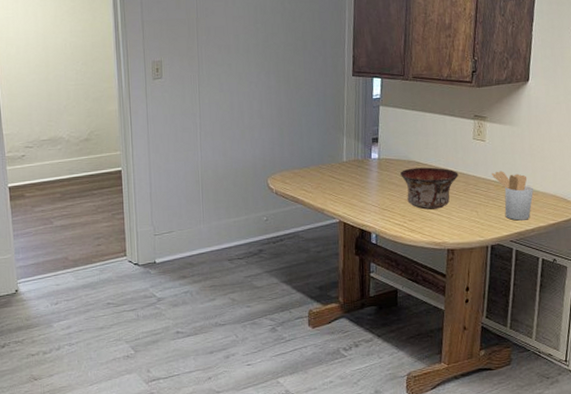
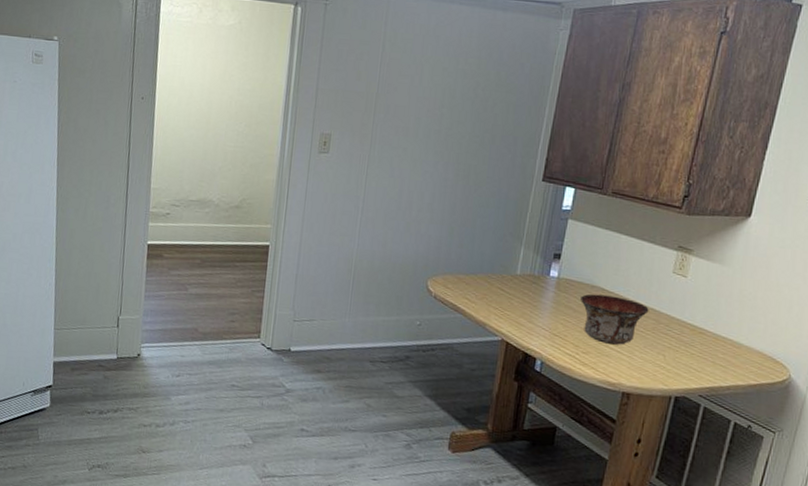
utensil holder: present [491,171,534,221] -> none [688,313,738,375]

